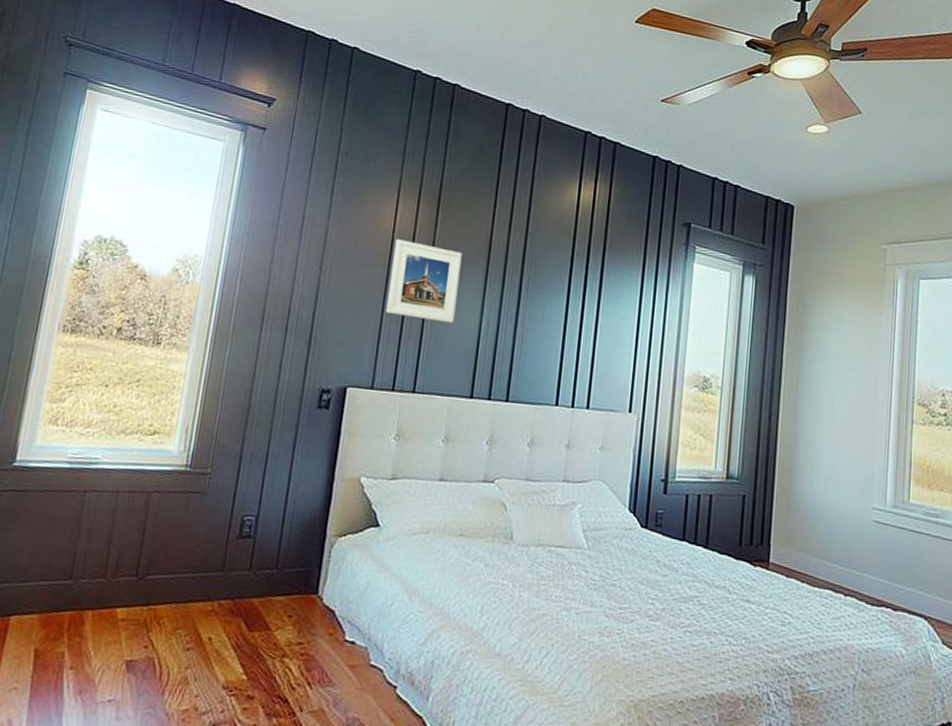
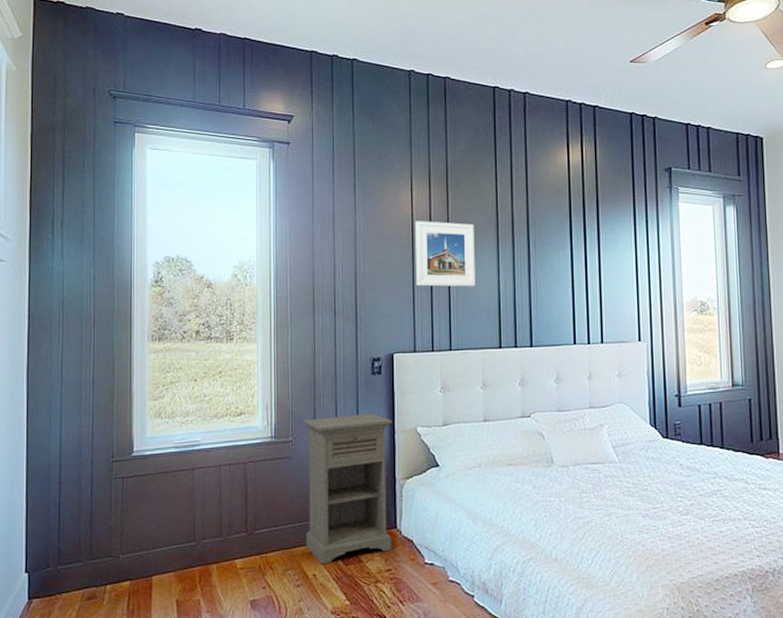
nightstand: none [205,450,334,628] -> present [303,413,393,565]

